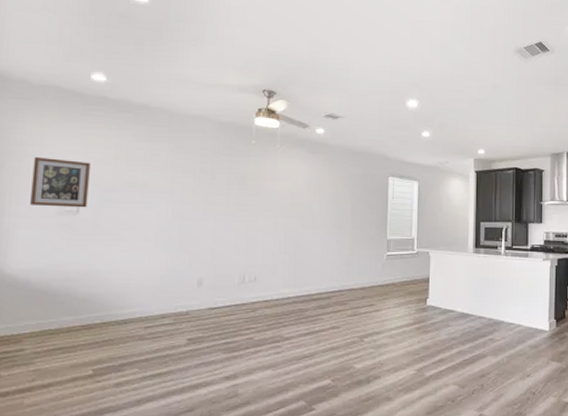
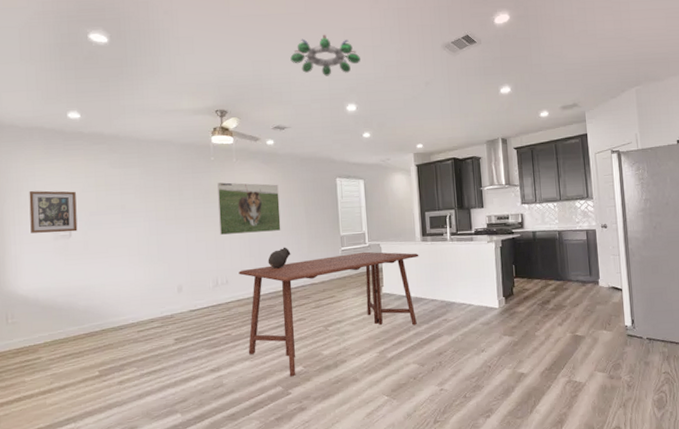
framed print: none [252,169,324,228] -> present [217,182,281,235]
dining table: none [269,259,470,391] -> present [238,251,419,377]
ceramic pot: none [304,246,331,269] -> present [268,247,291,269]
chandelier: none [352,23,427,68] -> present [290,34,360,76]

